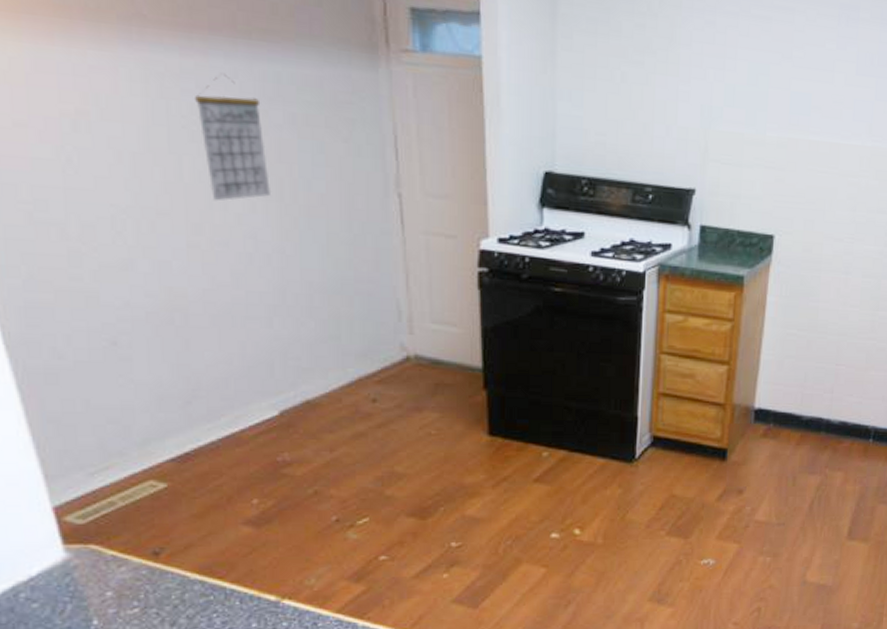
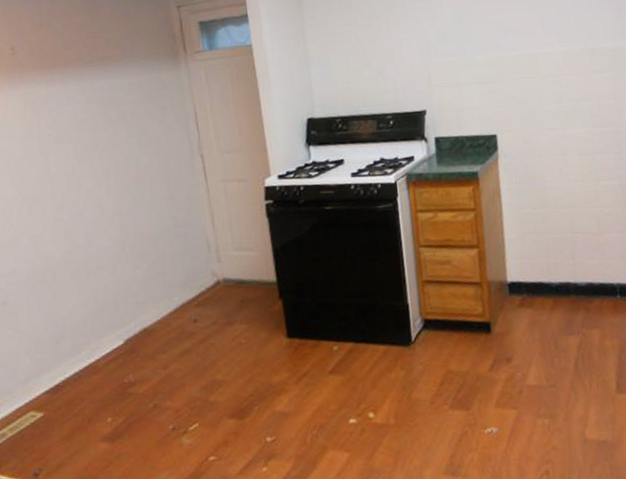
calendar: present [194,73,270,201] -> none [56,92,110,184]

